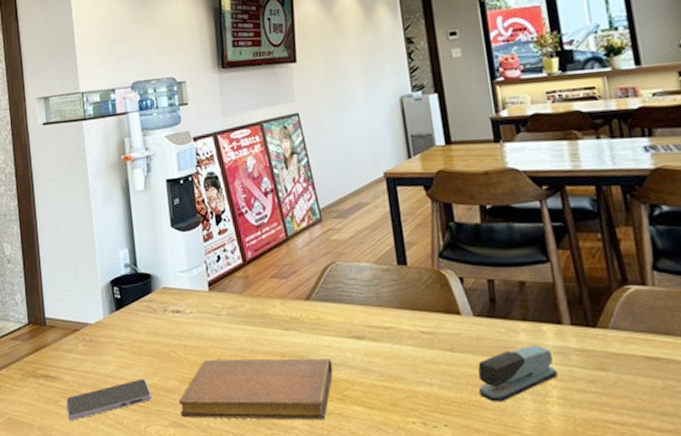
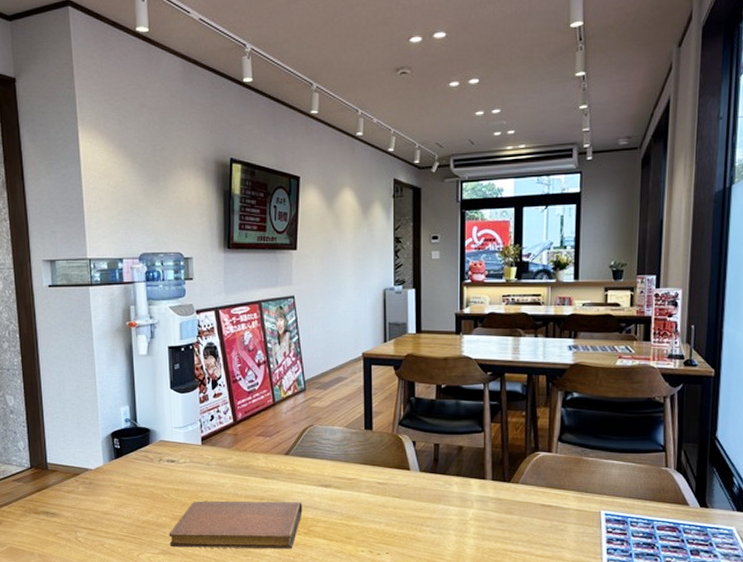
smartphone: present [66,379,151,420] -> none [66,516,144,549]
stapler: present [478,345,558,402] -> none [417,494,476,536]

